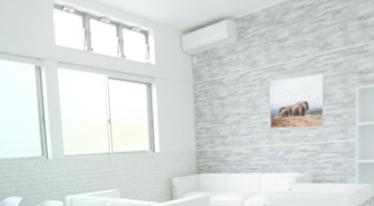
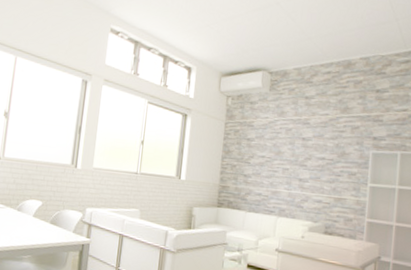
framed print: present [269,73,325,129] -> none [290,130,343,183]

